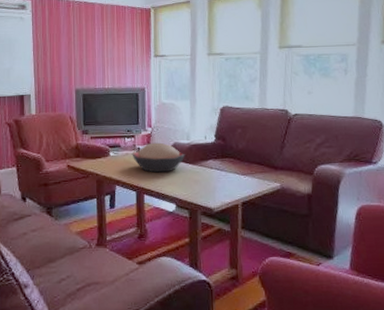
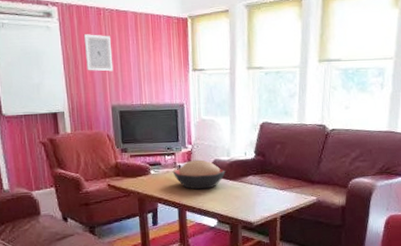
wall art: none [53,24,79,58] -> present [83,34,114,72]

